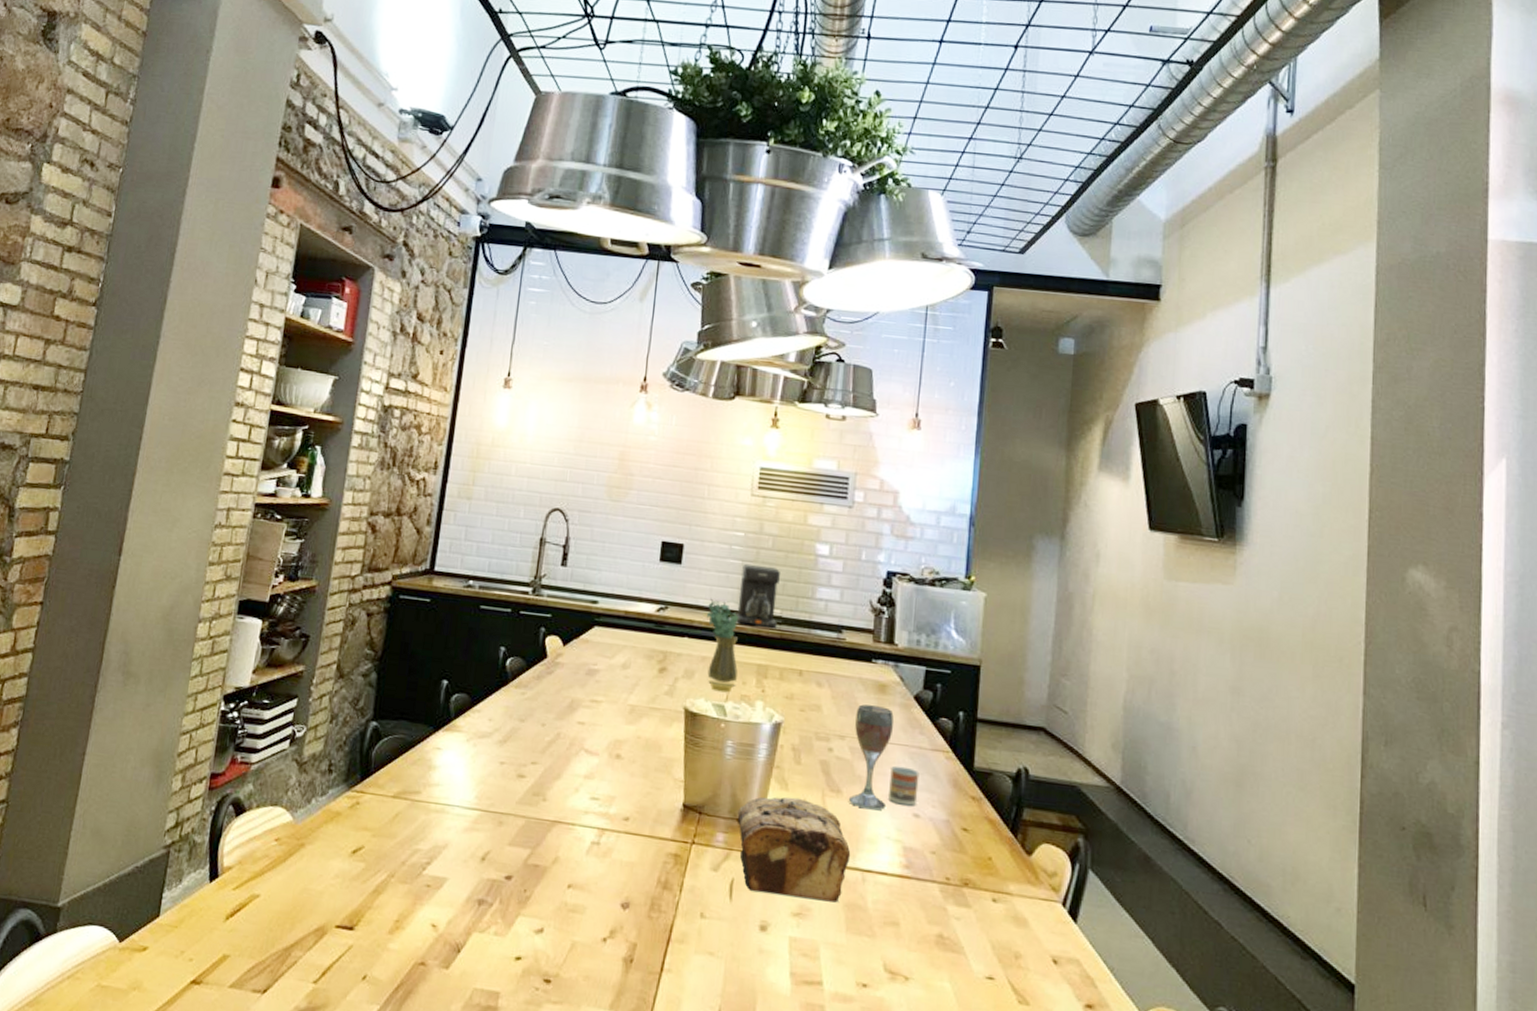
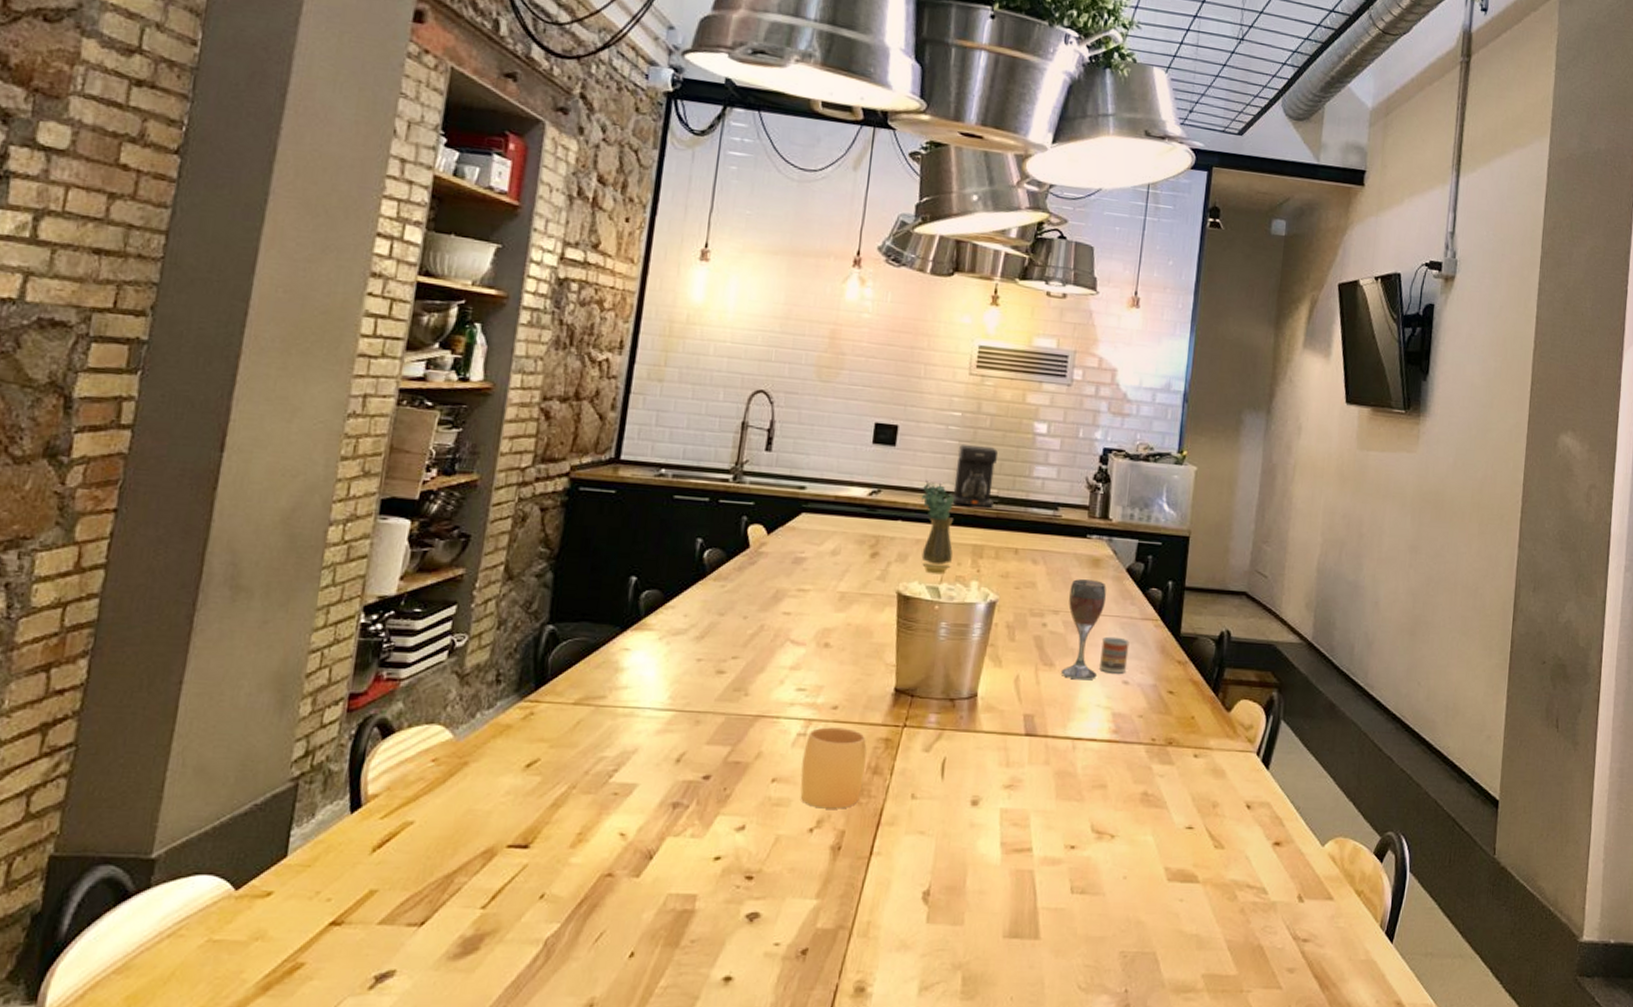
mug: none [594,837,657,922] -> present [800,727,867,809]
bread loaf: present [737,797,851,903] -> none [949,673,1062,772]

